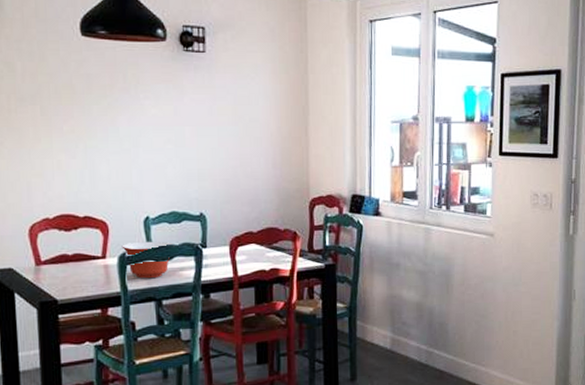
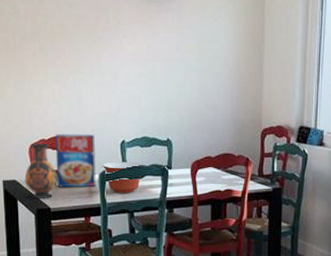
vase: none [23,222,66,289] -> present [24,143,57,198]
cereal box: none [62,209,114,275] -> present [55,133,96,188]

